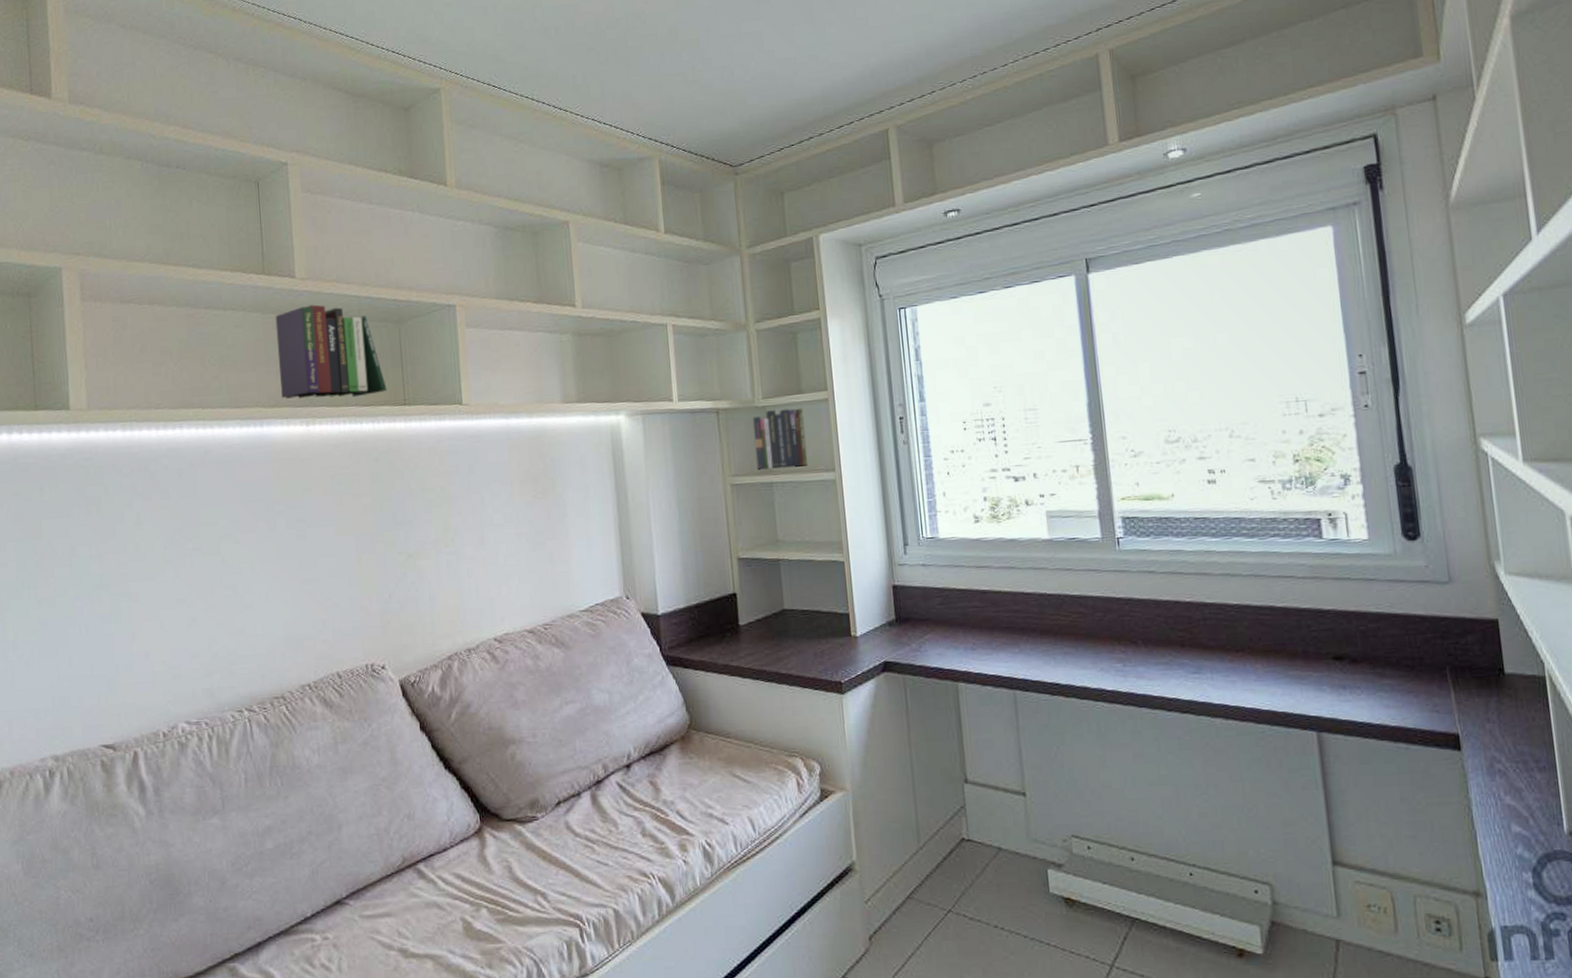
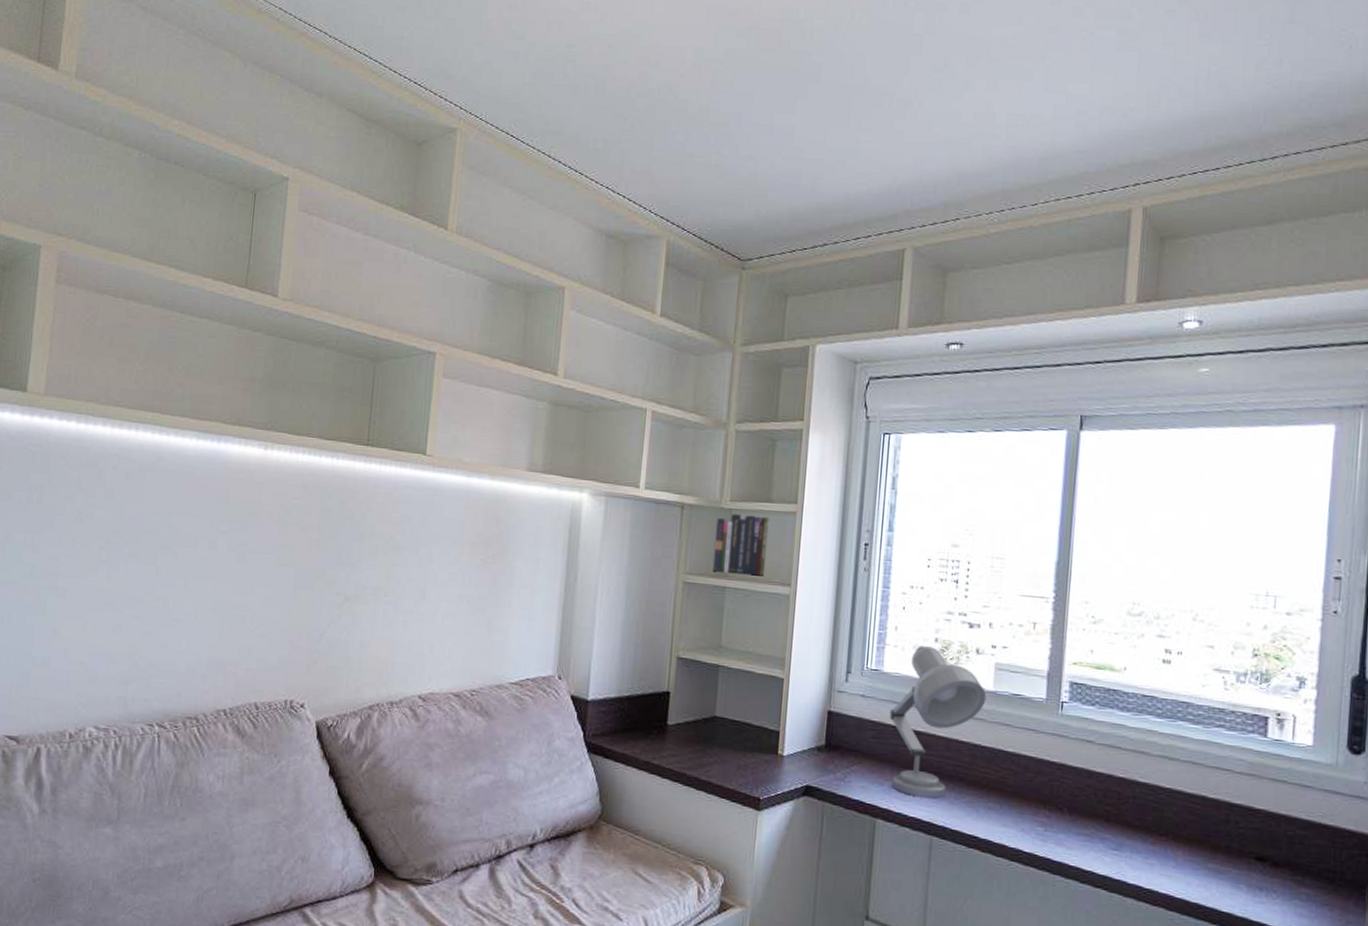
books: present [275,304,387,399] -> none [244,327,353,429]
desk lamp: none [952,506,1044,655] -> present [889,646,987,799]

